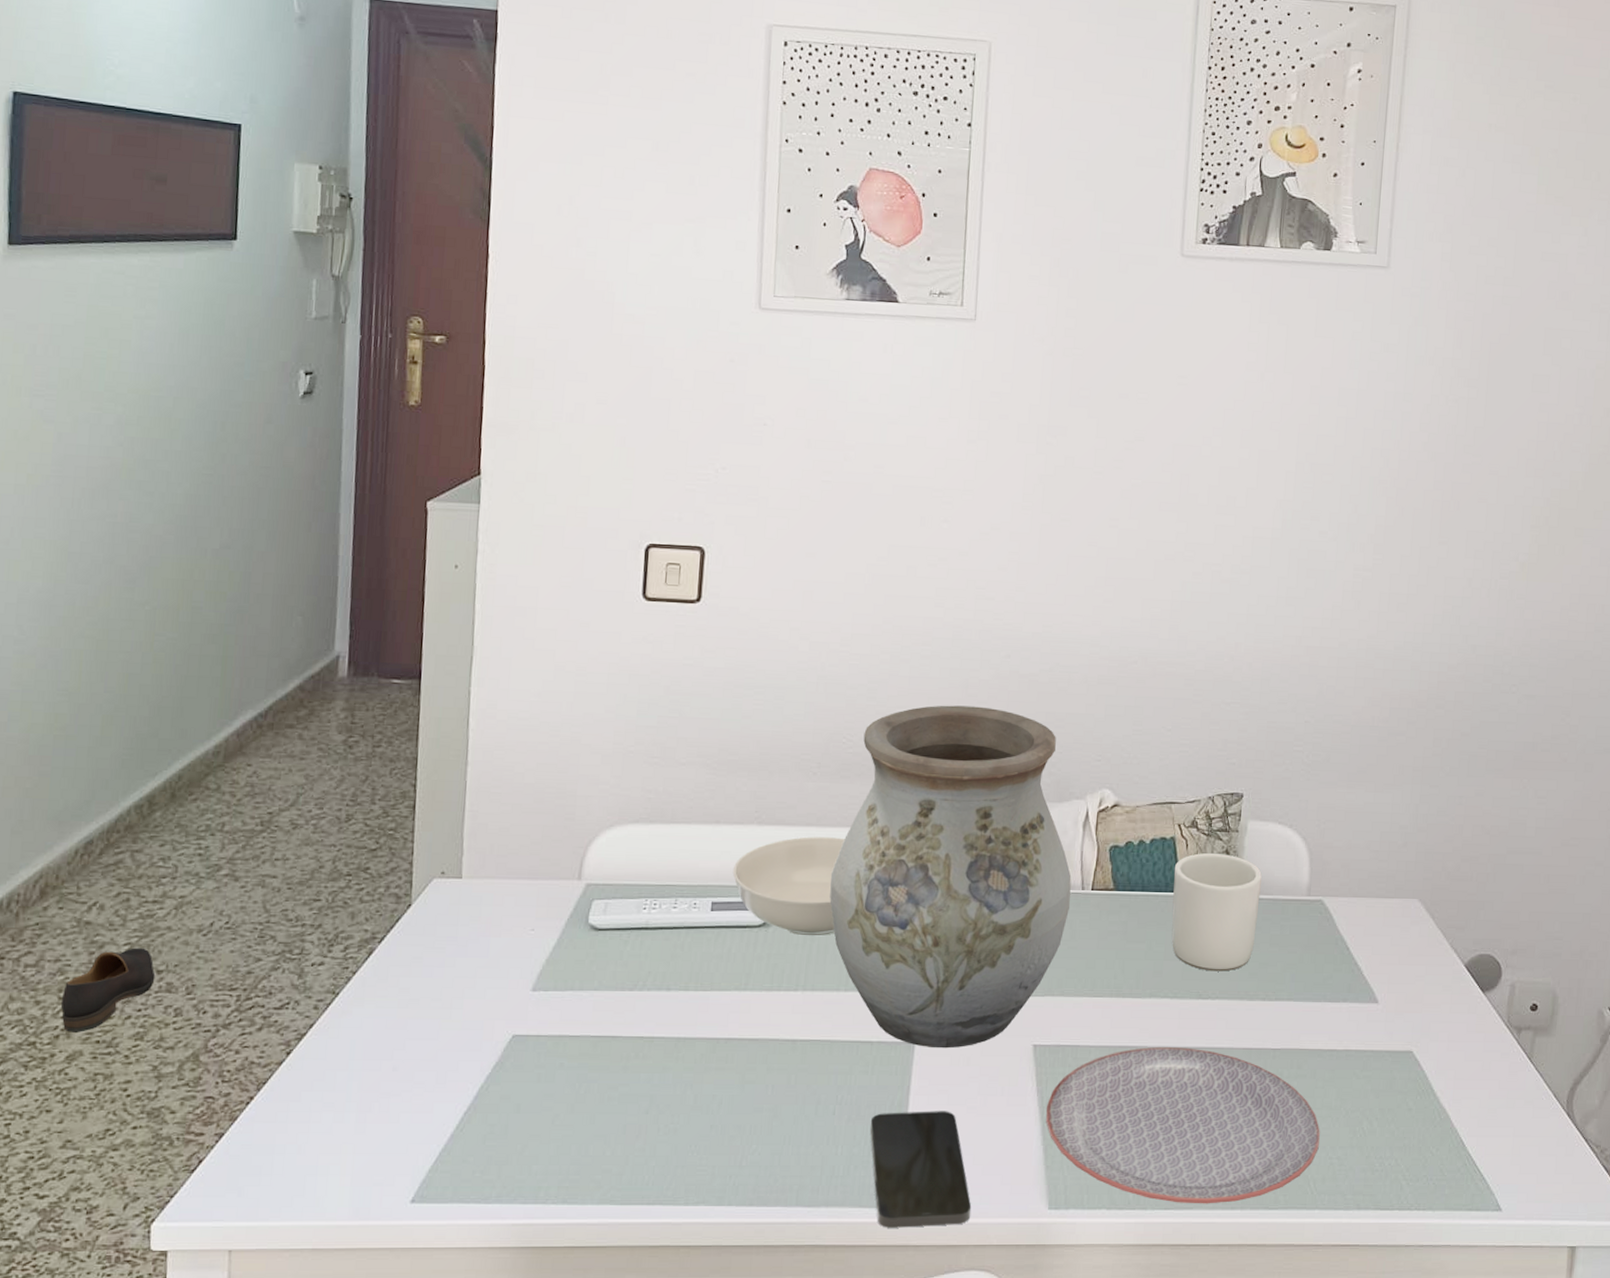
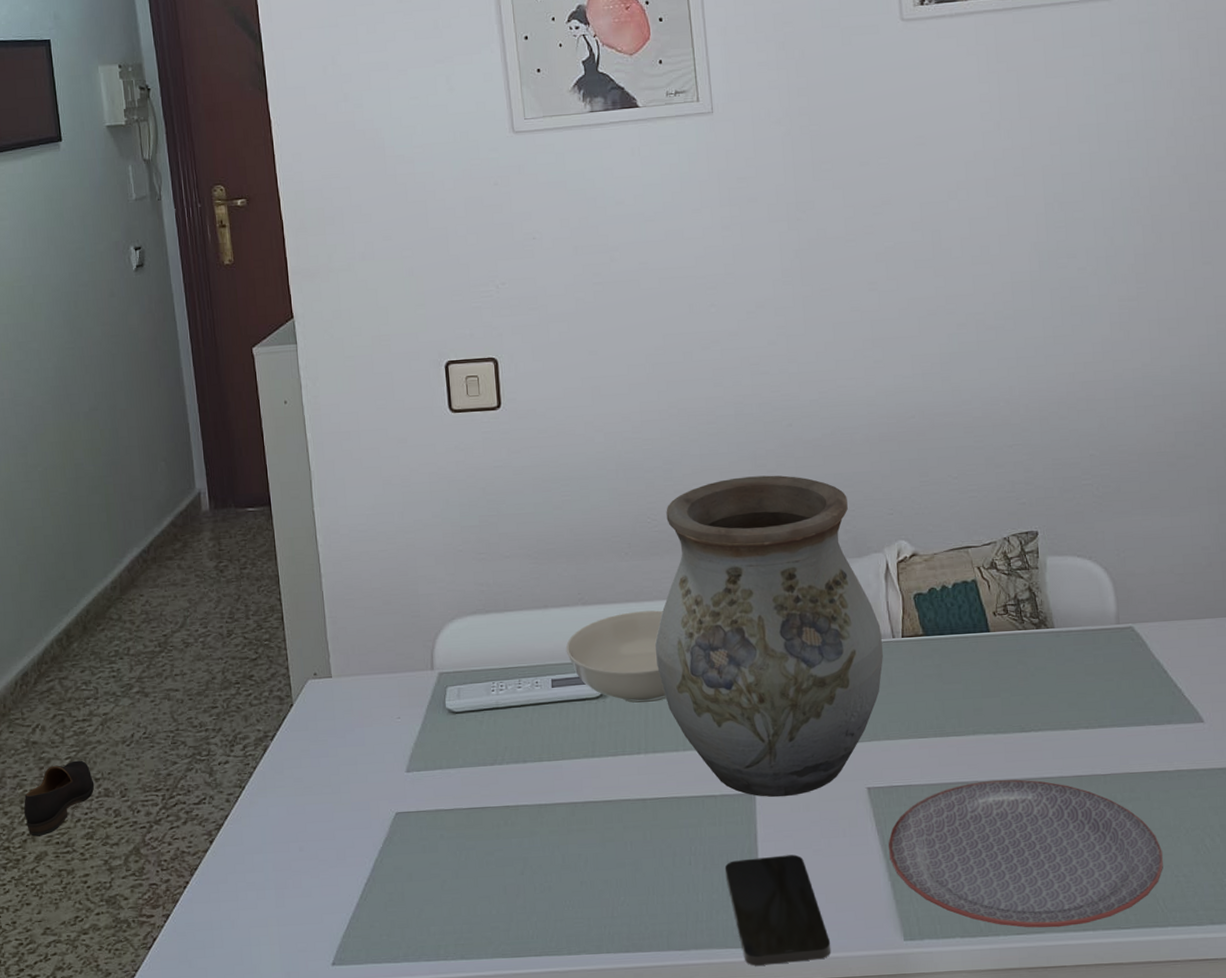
mug: present [1171,852,1262,972] -> none [979,590,1070,705]

